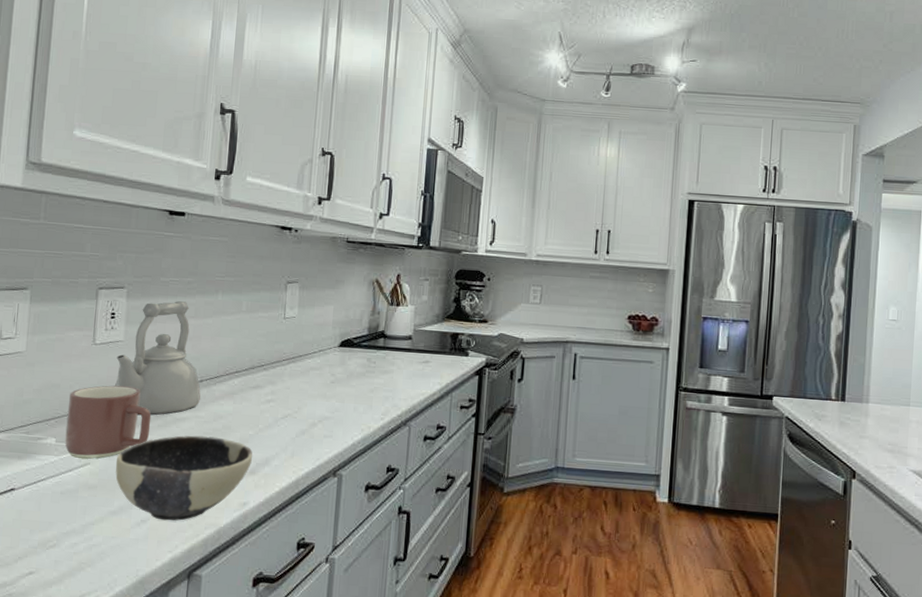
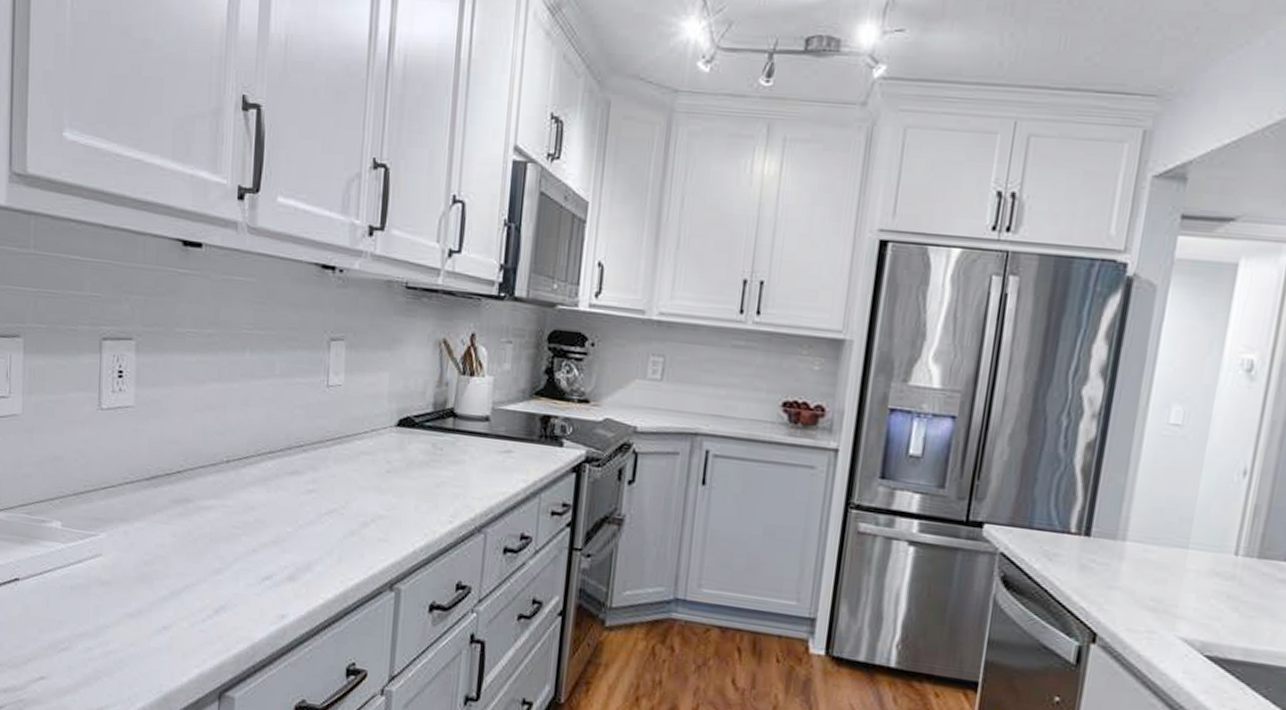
mug: present [65,385,152,459] -> none [72,461,170,550]
kettle: present [114,301,201,416] -> none [125,358,228,501]
bowl: present [115,435,253,521] -> none [131,527,292,631]

